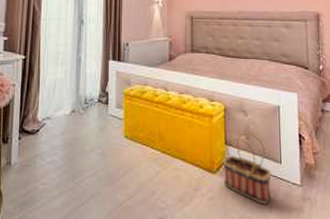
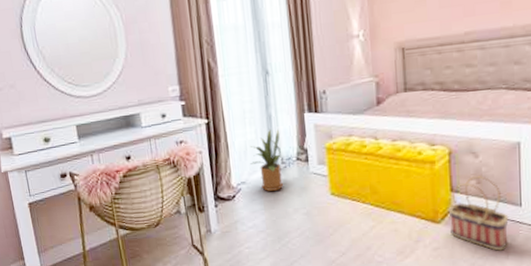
house plant: none [57,71,86,130] -> present [249,129,283,192]

